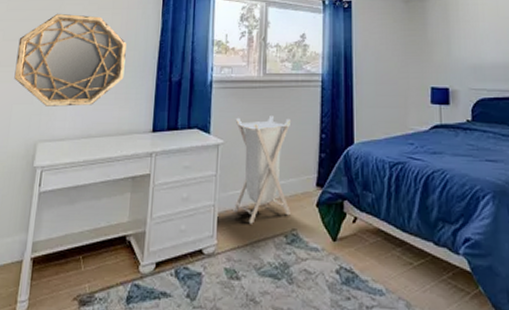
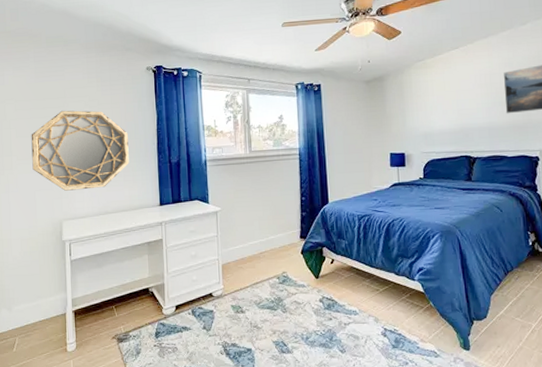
laundry hamper: present [233,116,292,224] -> none [230,185,281,271]

